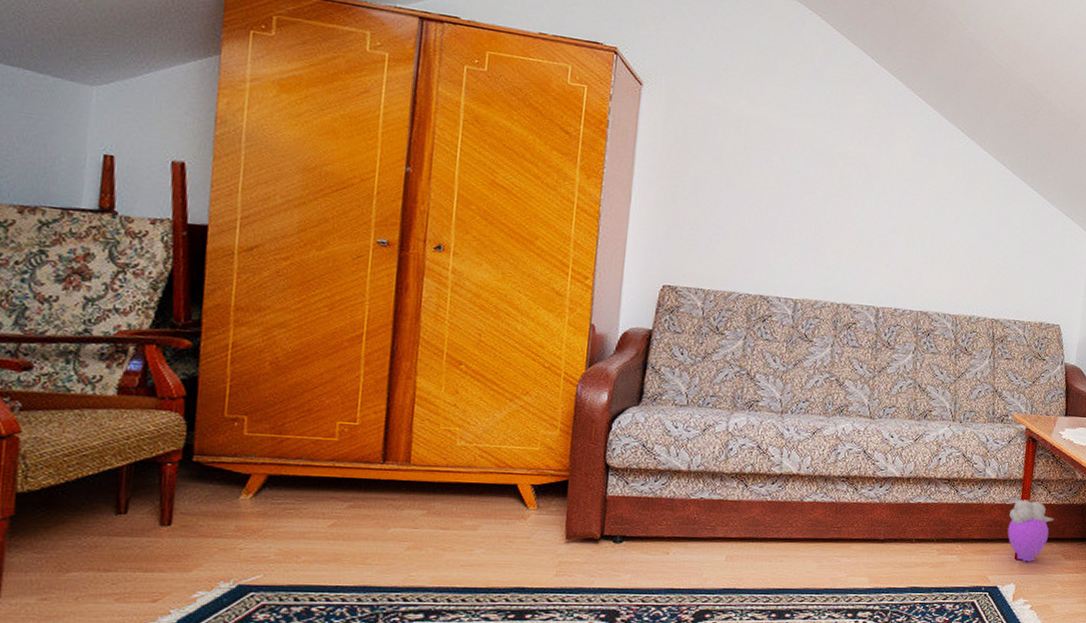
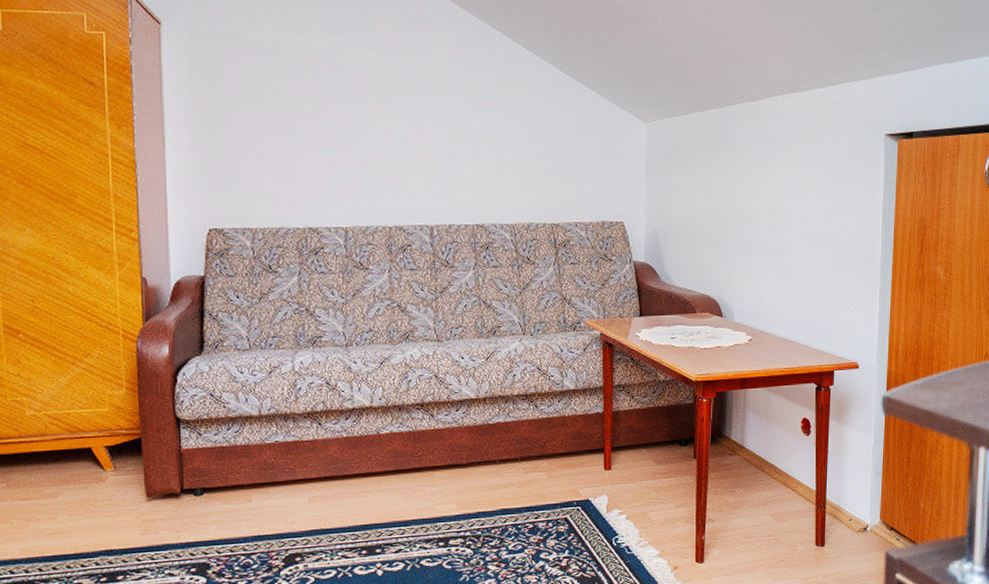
plush toy: present [1007,499,1055,562] -> none [594,407,641,472]

